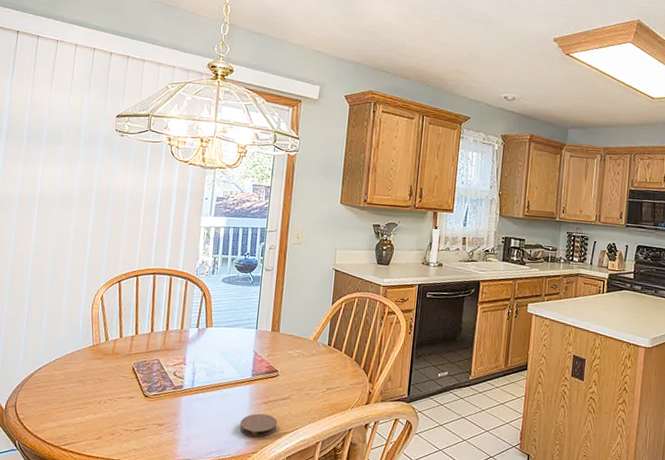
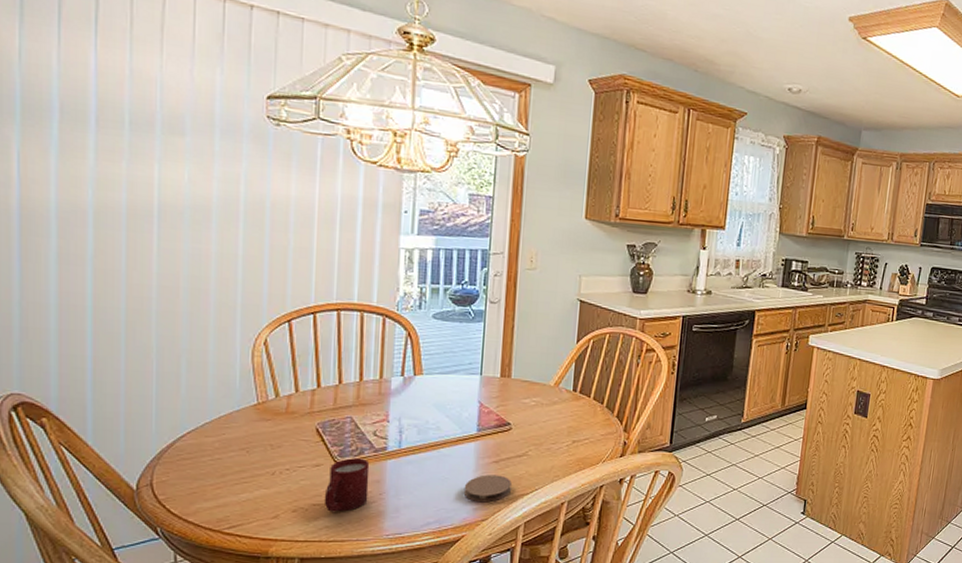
cup: none [134,393,170,438] -> present [324,458,370,512]

